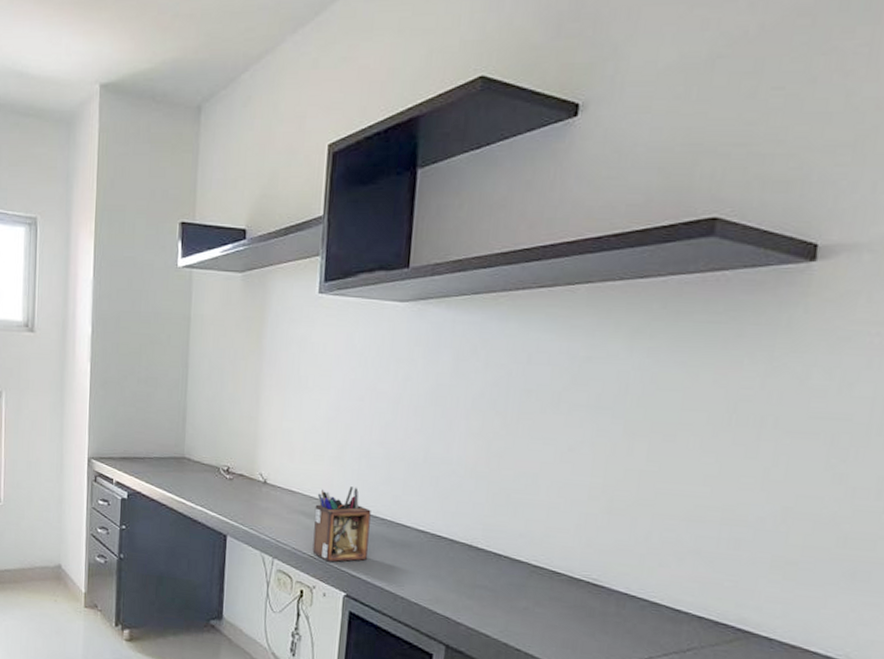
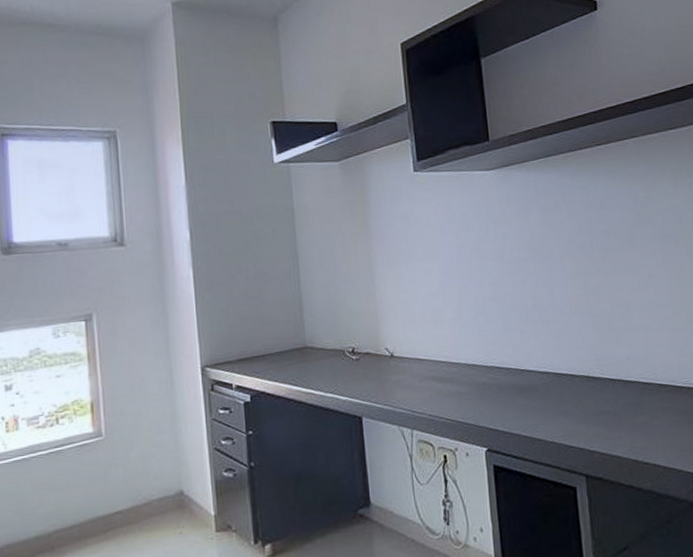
desk organizer: present [312,486,371,562] -> none [443,343,500,421]

